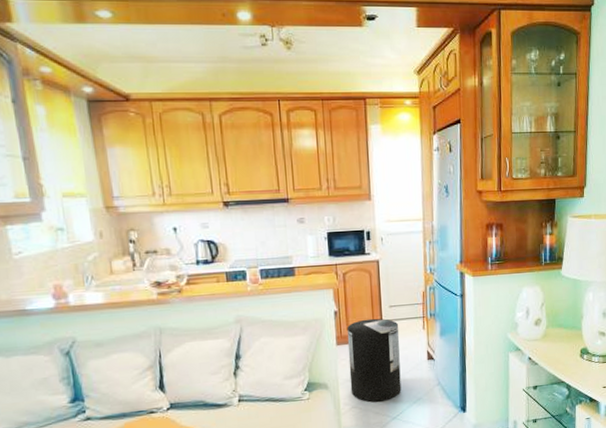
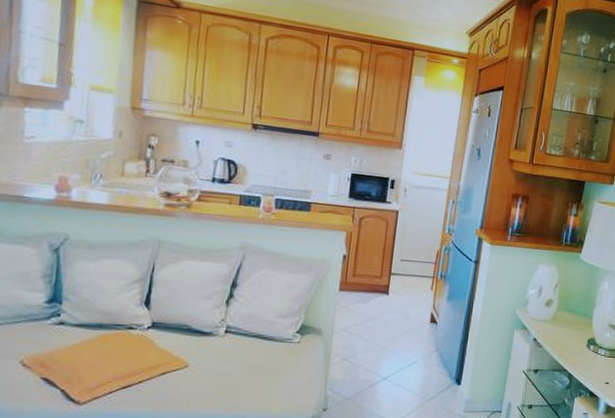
trash can: present [346,318,402,402] -> none [344,268,407,359]

